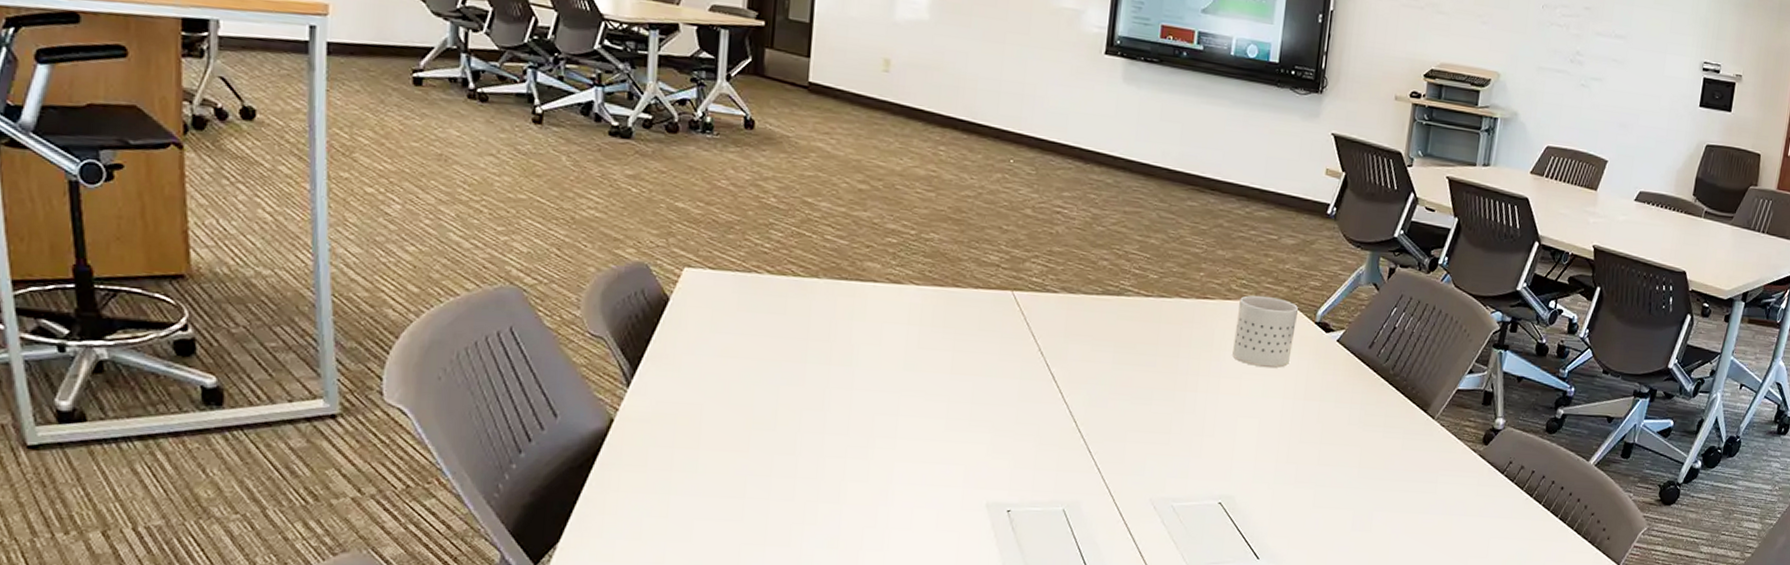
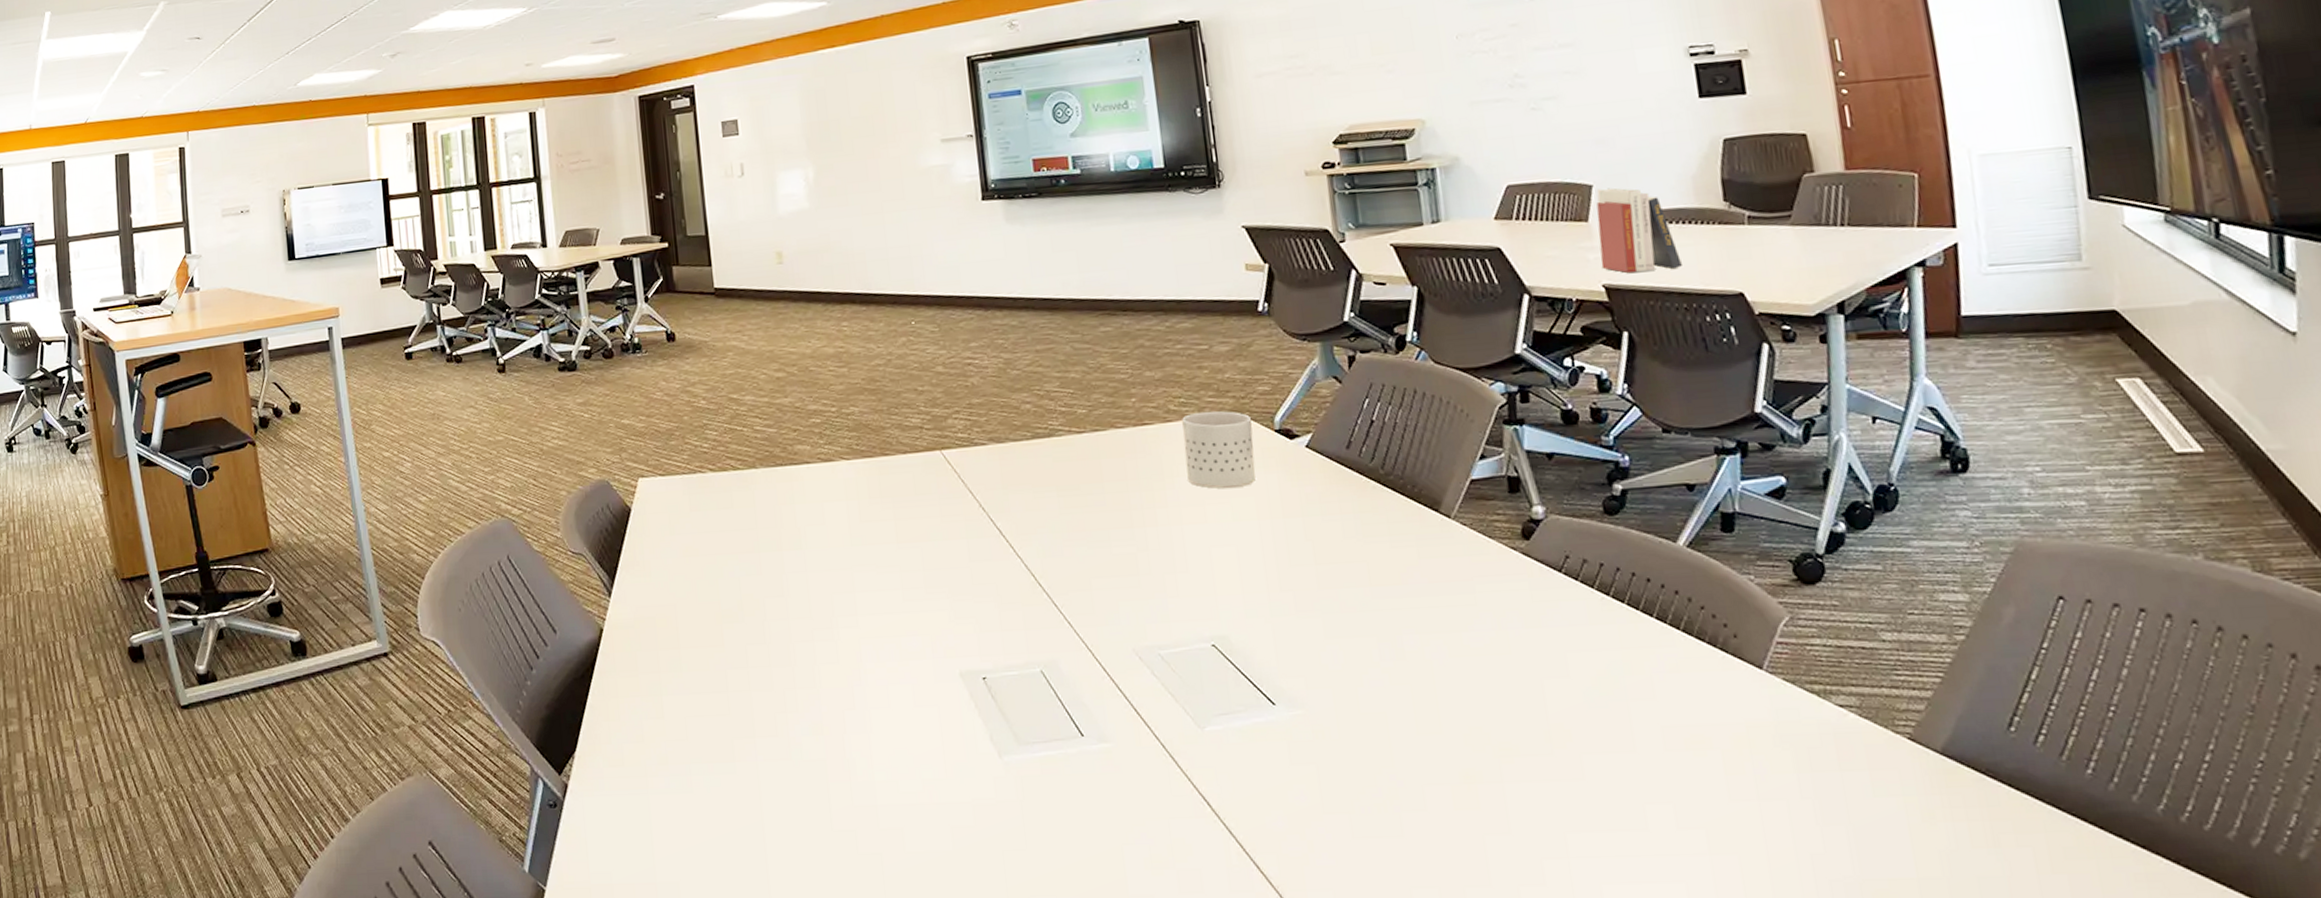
books: none [1596,165,1652,244] -> present [1596,188,1682,273]

